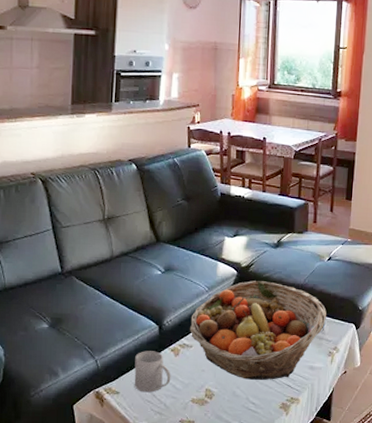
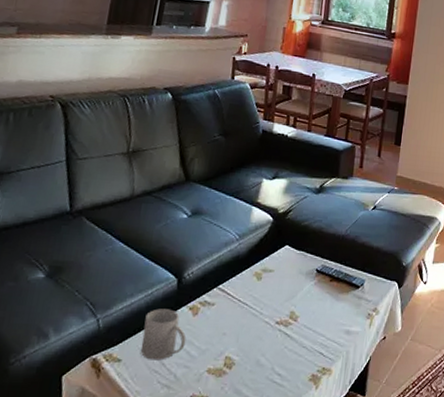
fruit basket: present [189,281,327,380] -> none [212,229,368,346]

